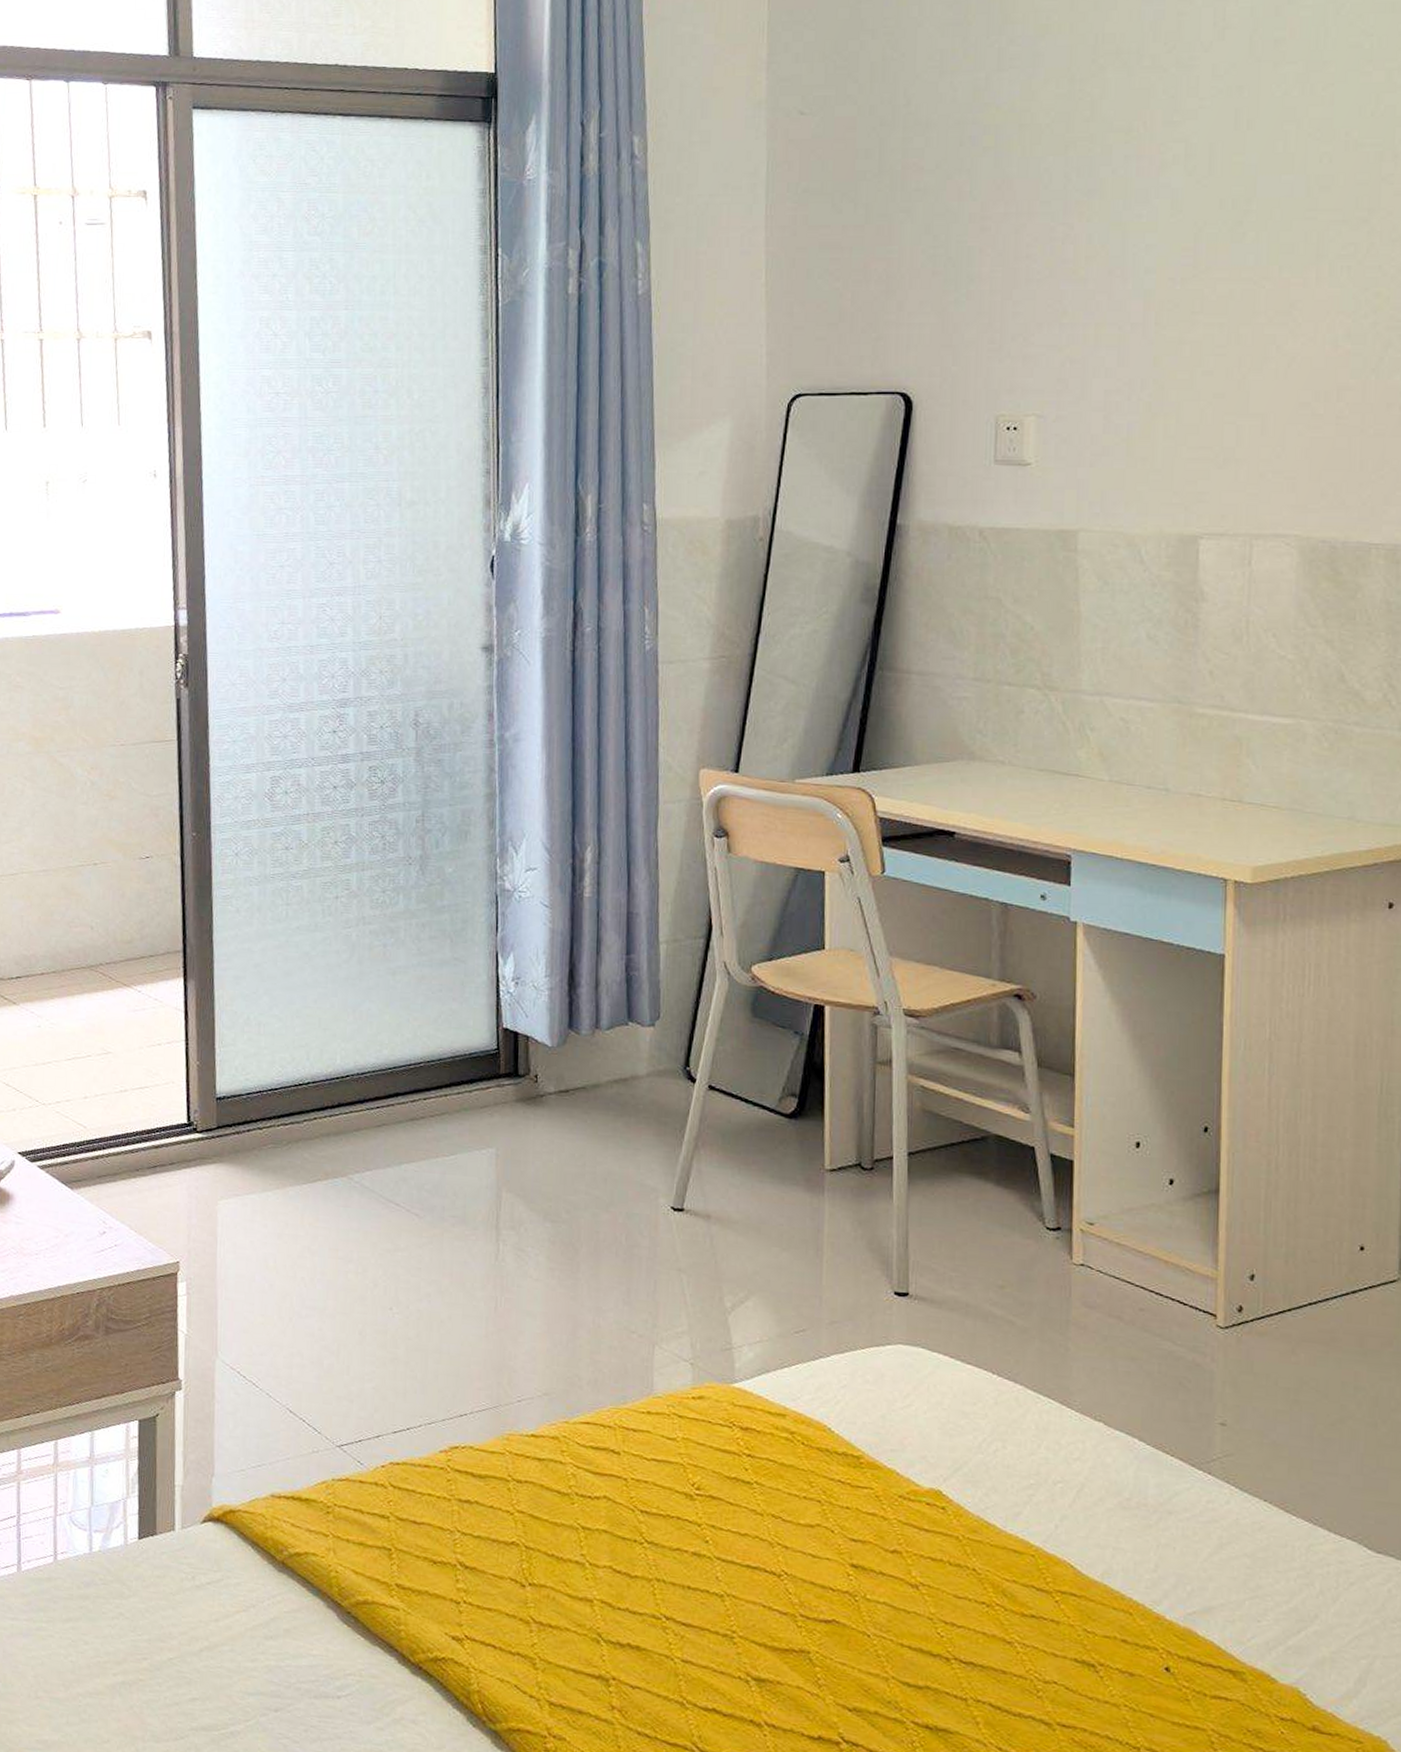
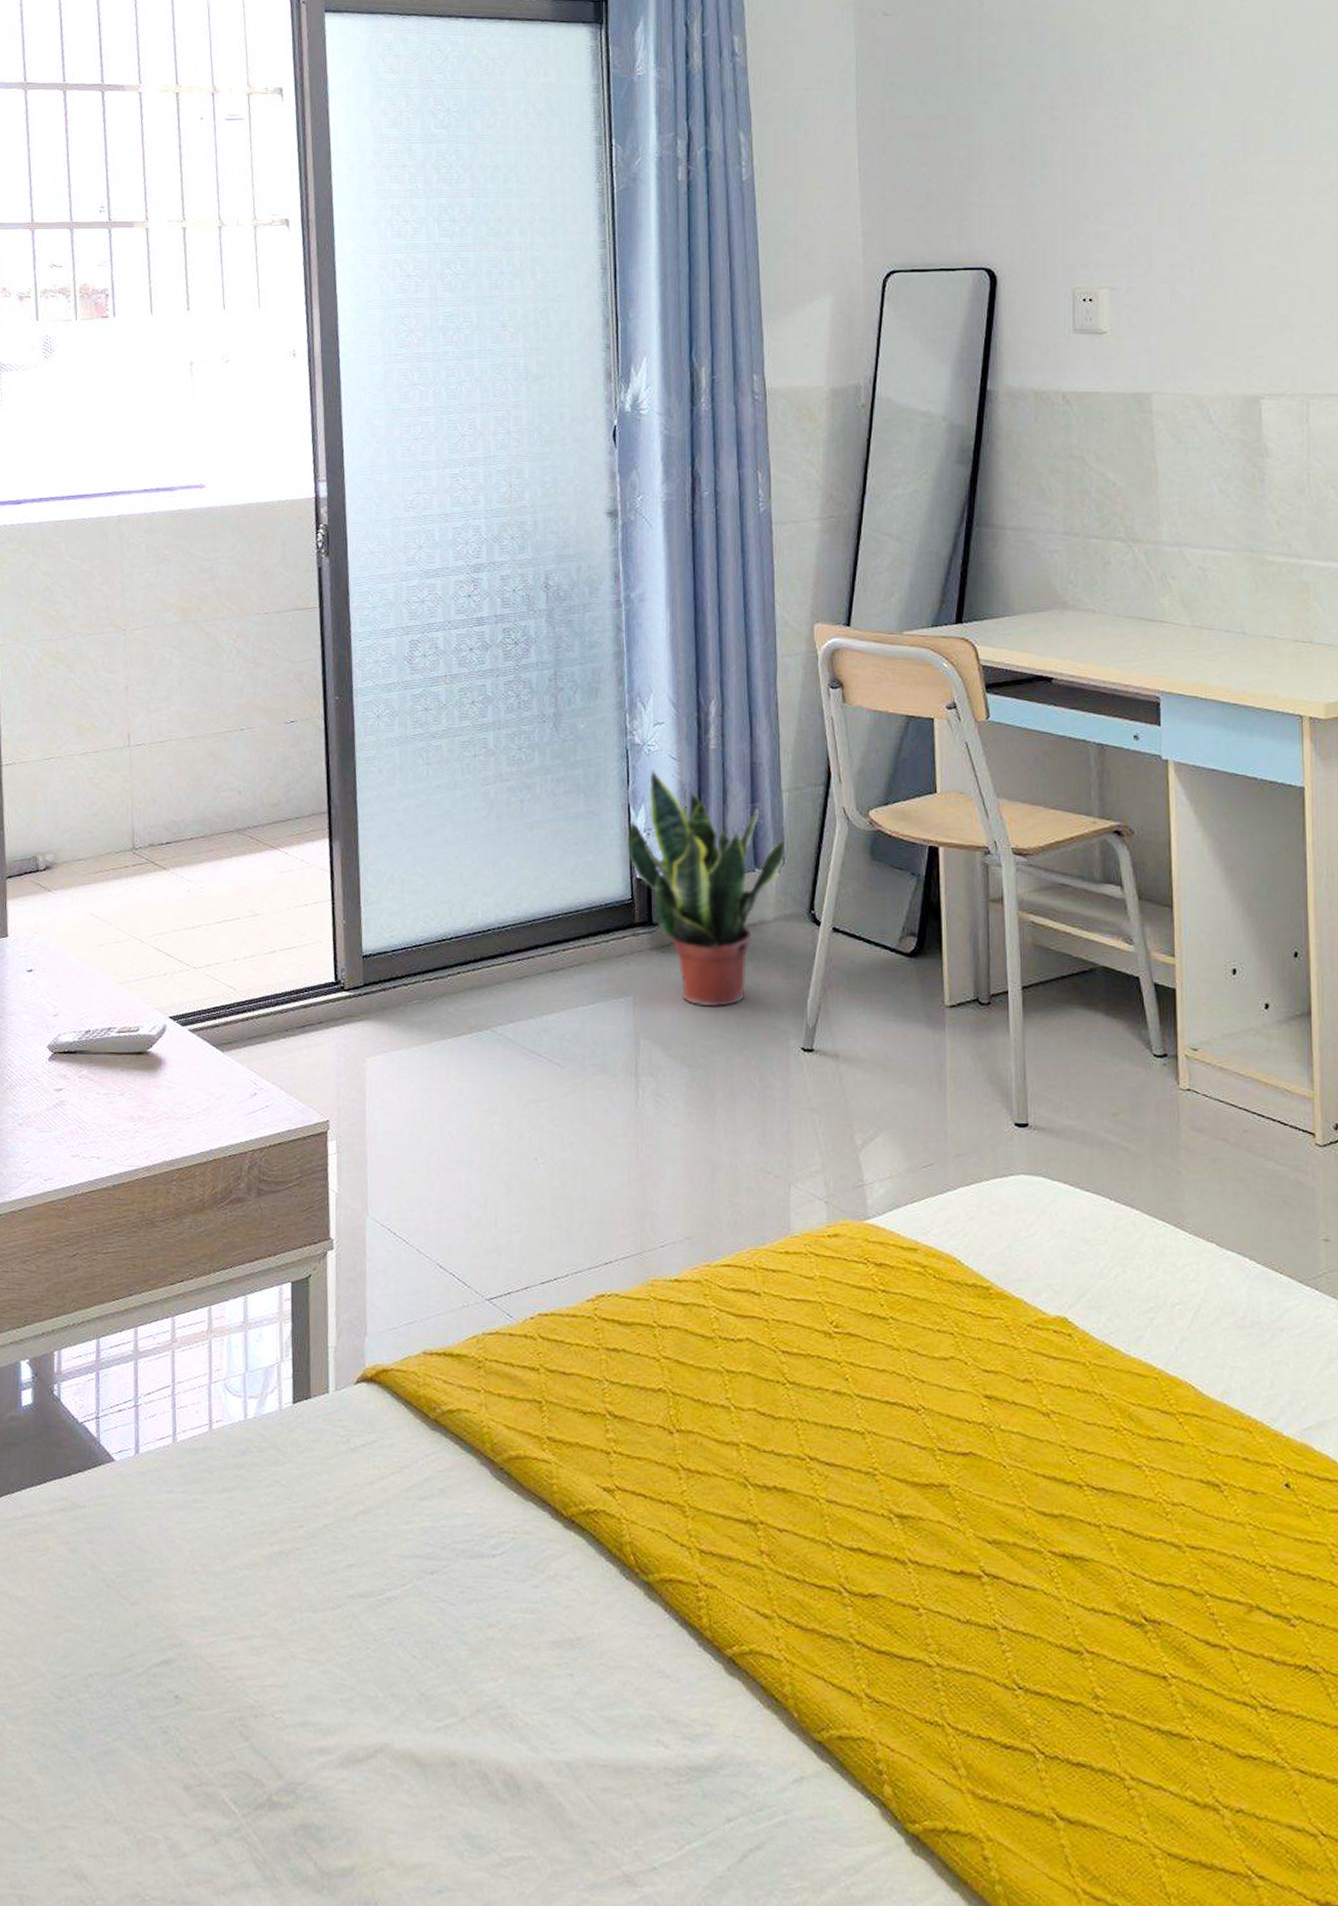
potted plant: none [494,916,662,1162] -> present [627,769,786,1006]

